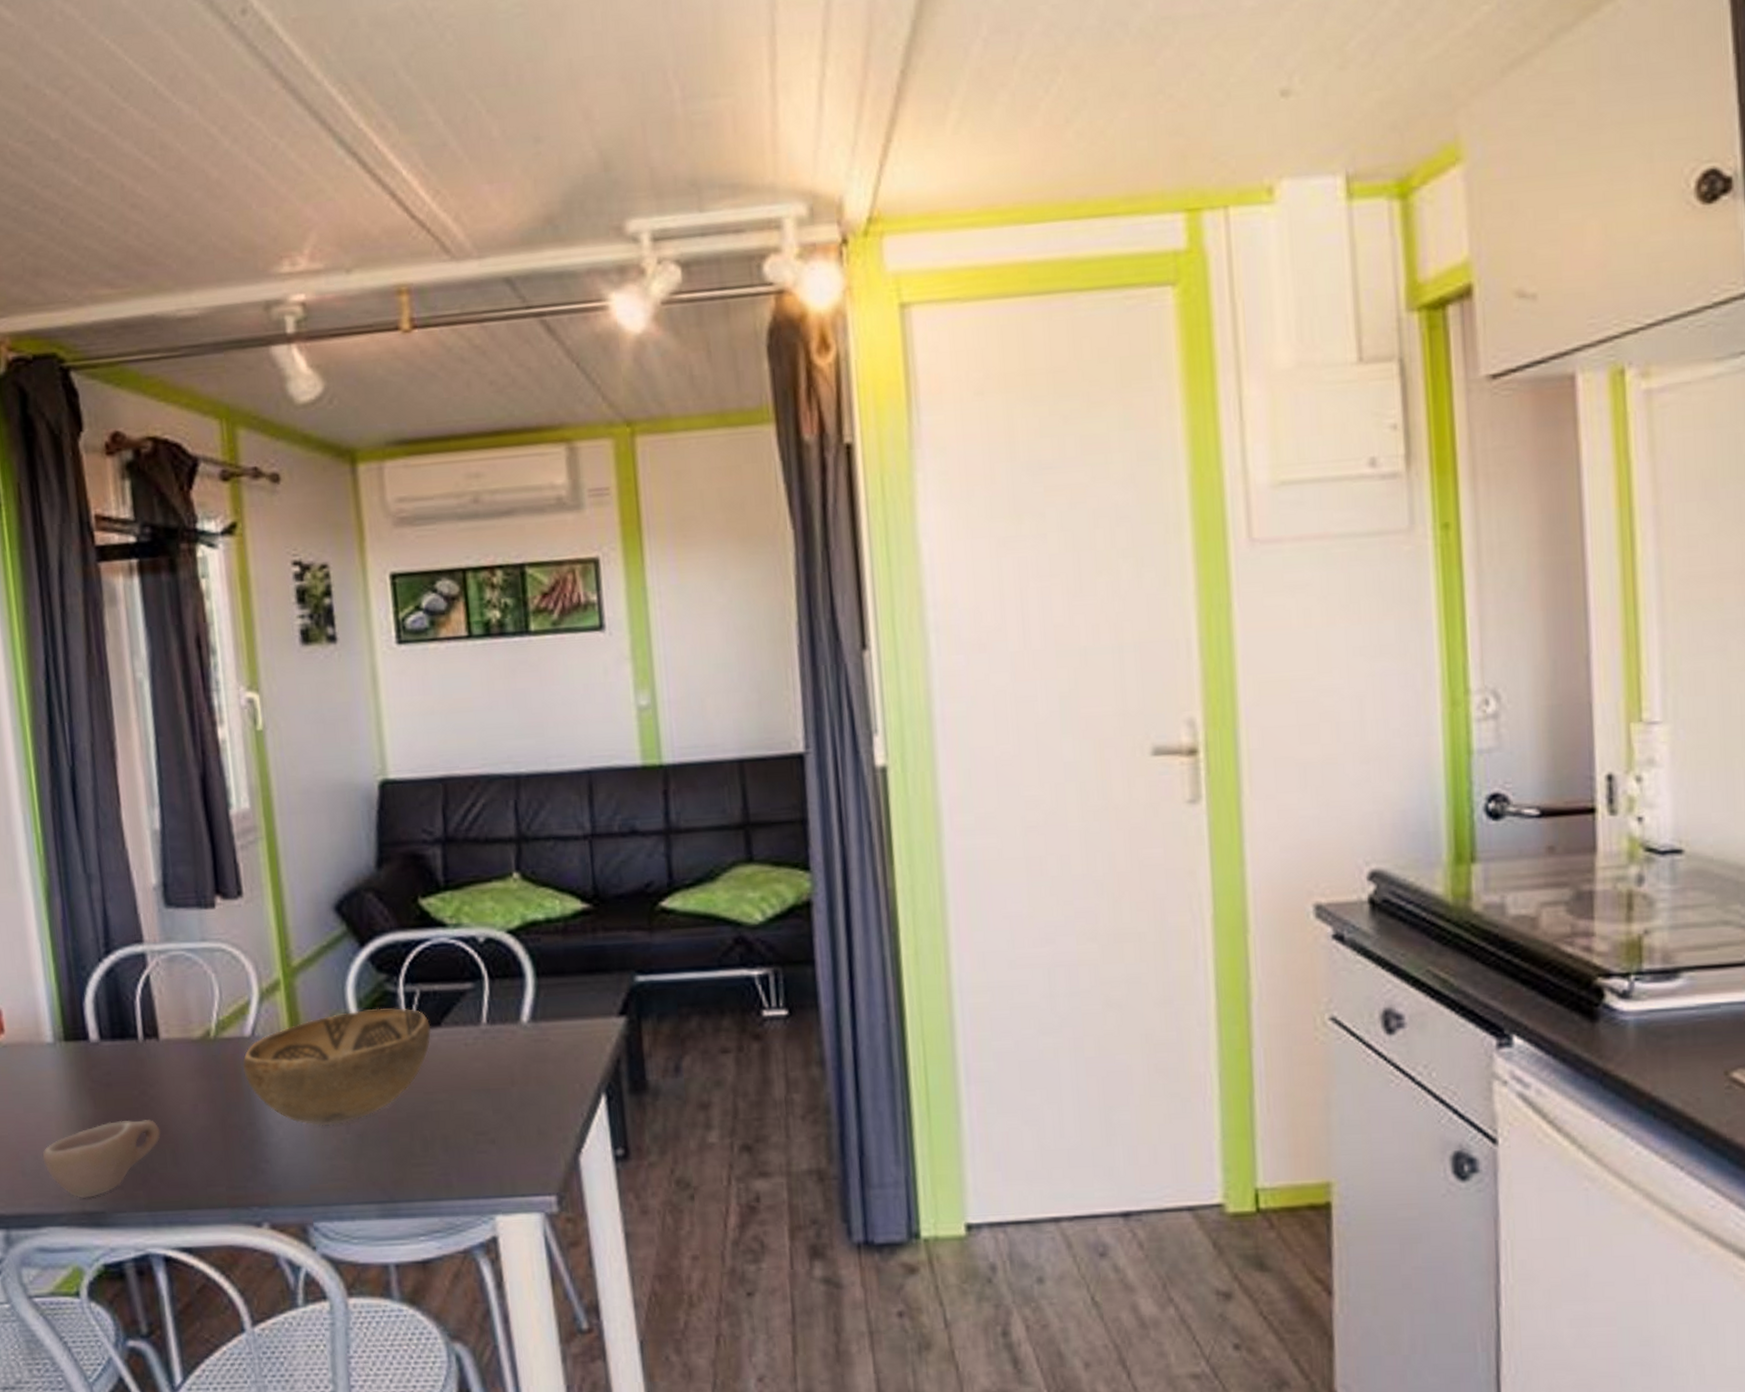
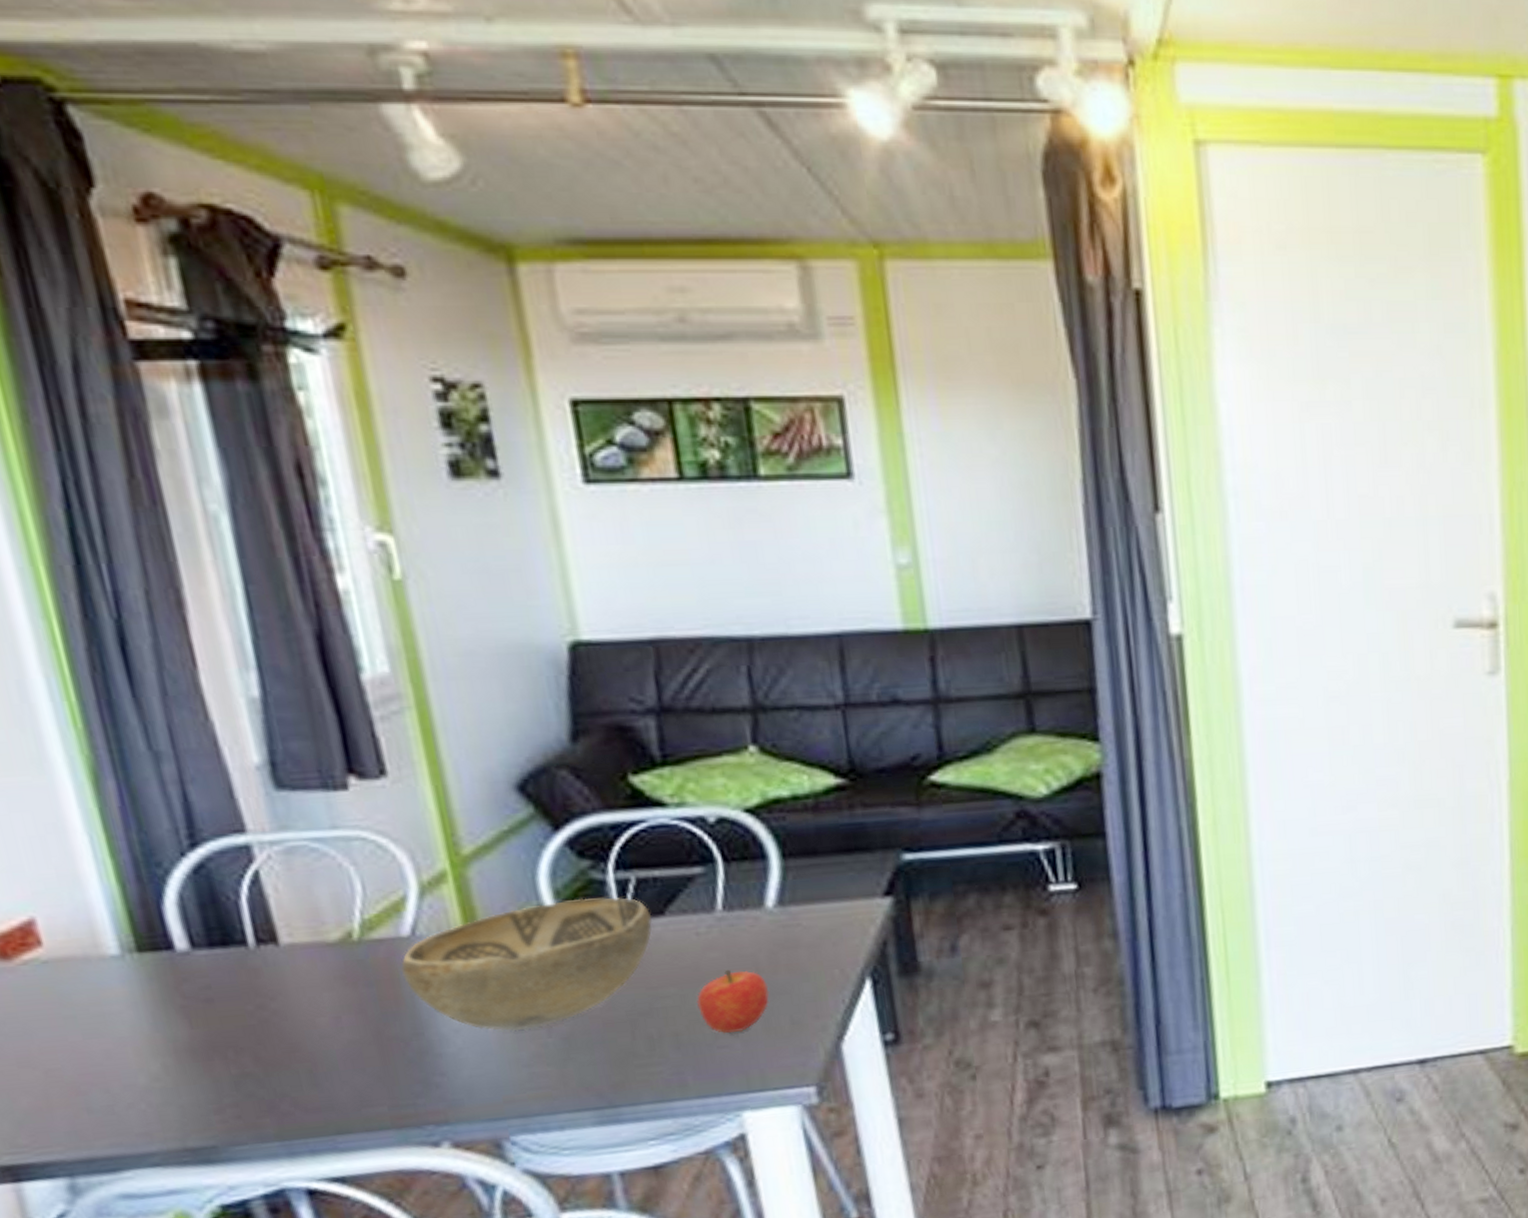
cup: present [42,1120,161,1198] -> none [116,1037,290,1133]
fruit: none [463,1079,522,1140] -> present [697,969,770,1034]

